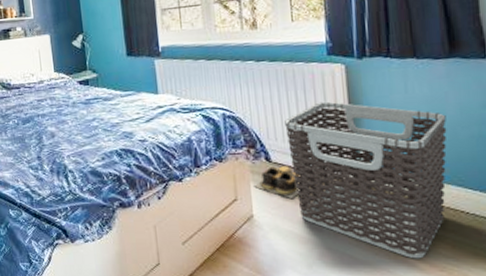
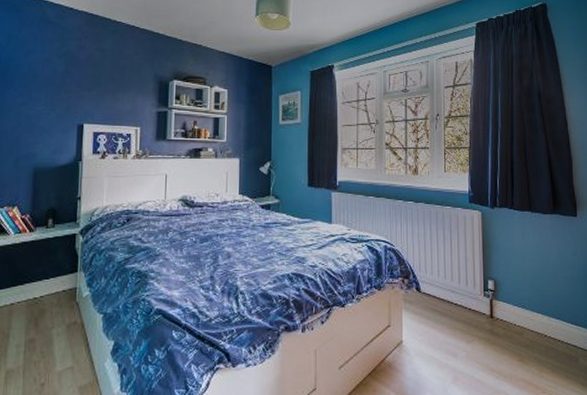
shoes: present [254,166,299,200] -> none [405,296,442,327]
clothes hamper: present [285,101,447,259] -> none [434,241,550,382]

